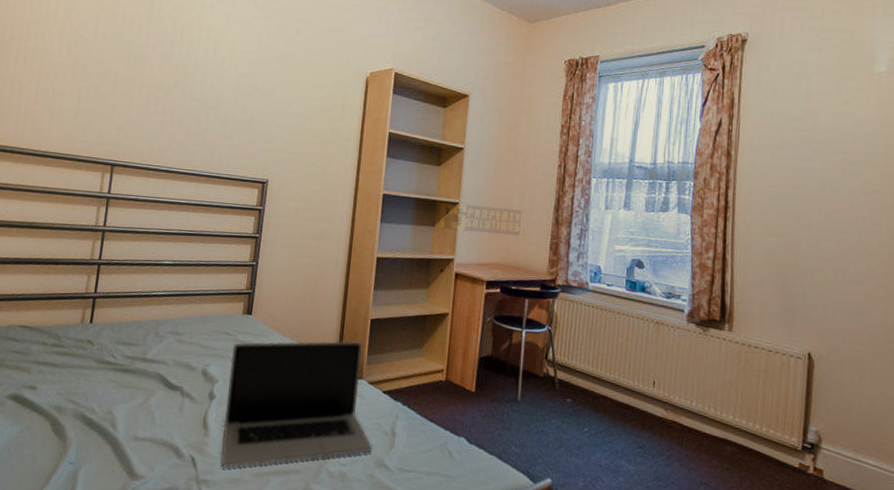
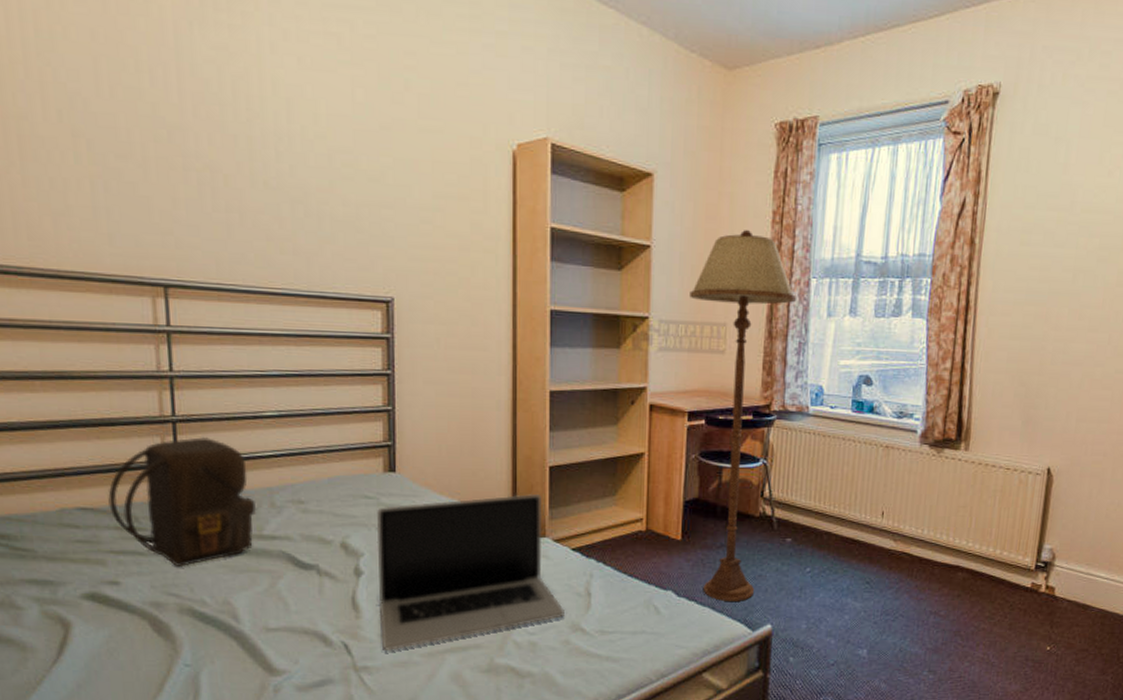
backpack: none [42,277,146,379] -> present [108,437,257,566]
floor lamp: none [491,139,580,454] -> present [690,230,797,601]

